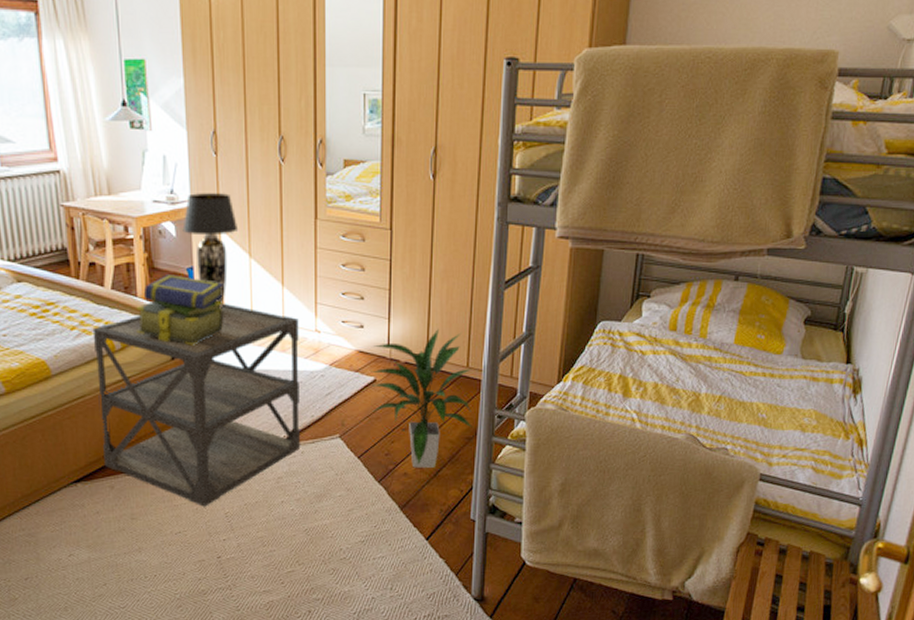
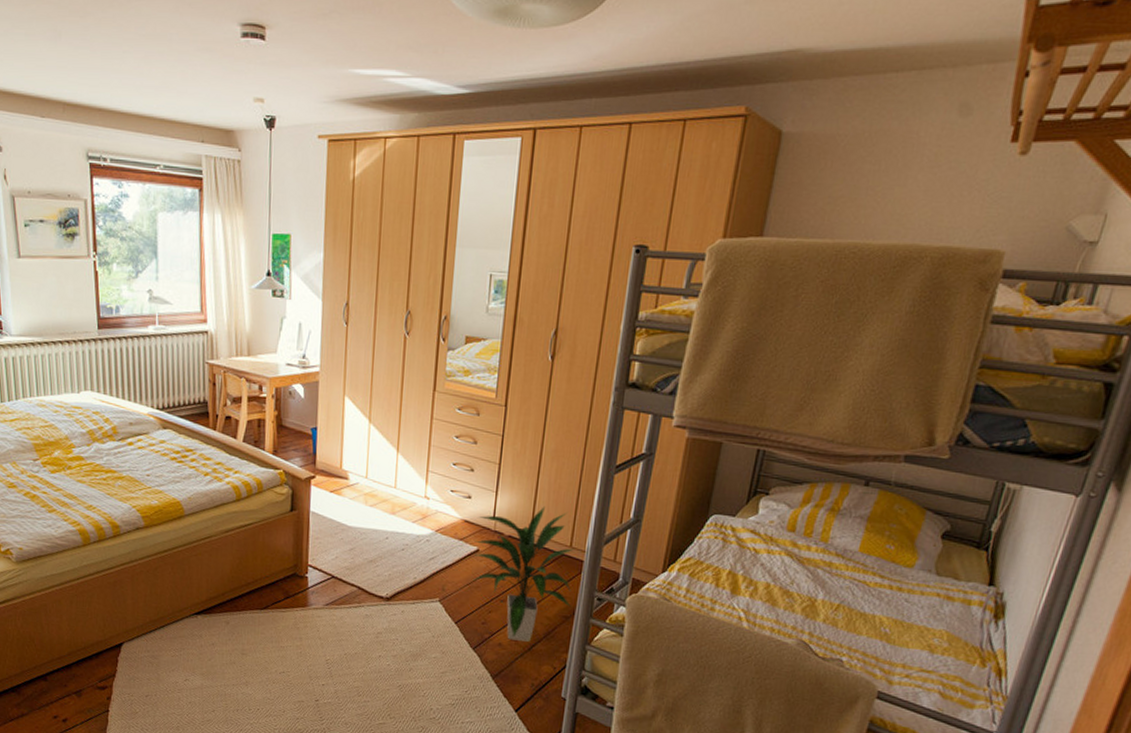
side table: present [92,303,300,507] -> none [222,463,410,652]
stack of books: present [136,275,224,345] -> none [262,433,343,500]
table lamp: present [182,193,239,309] -> none [310,359,362,468]

